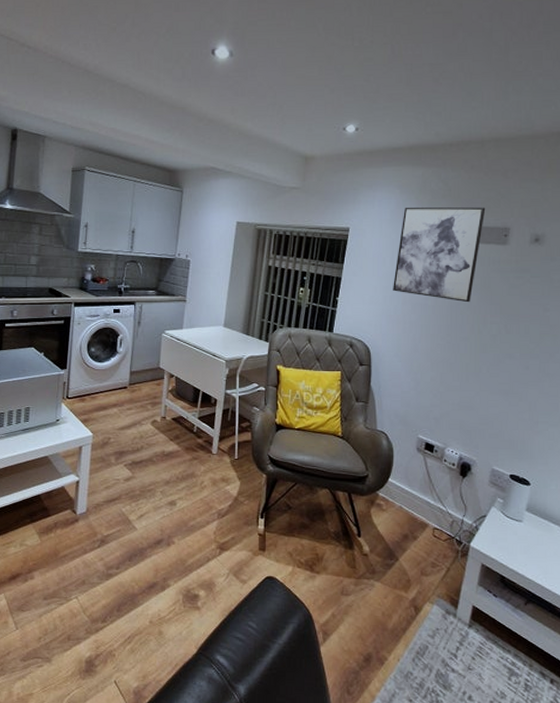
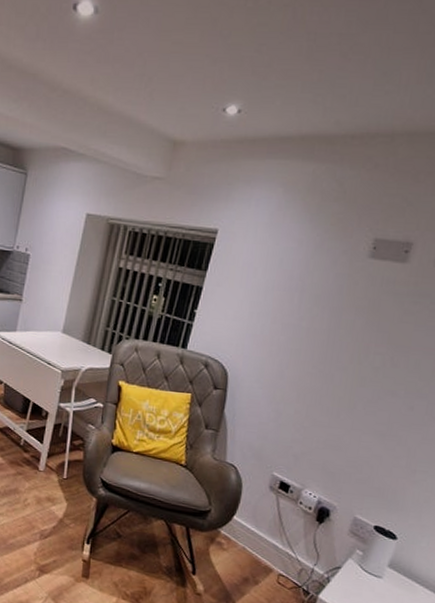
wall art: present [393,207,486,303] -> none [262,209,386,328]

